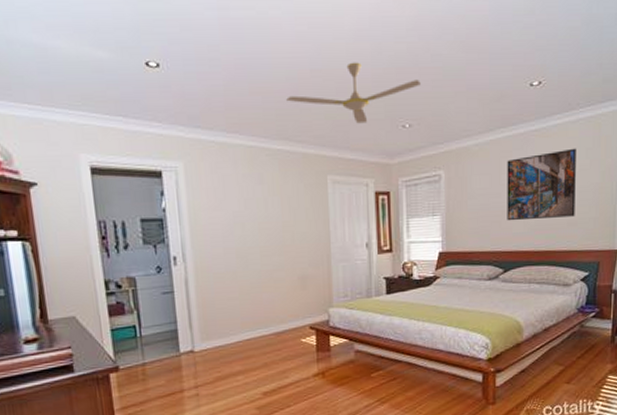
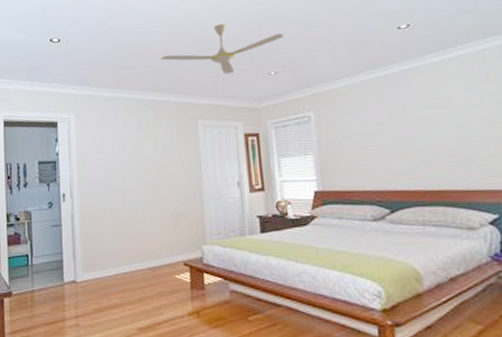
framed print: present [507,148,576,221] -> none [380,84,470,160]

